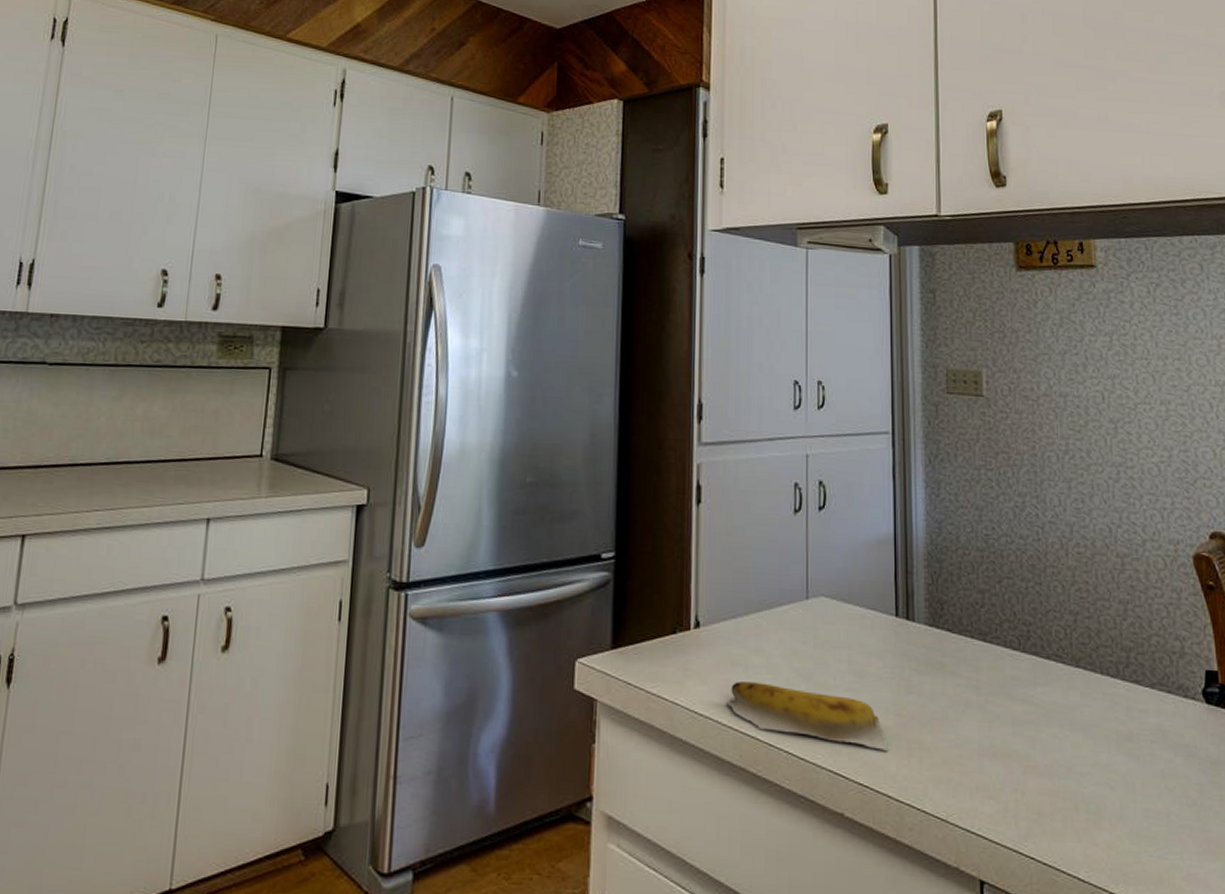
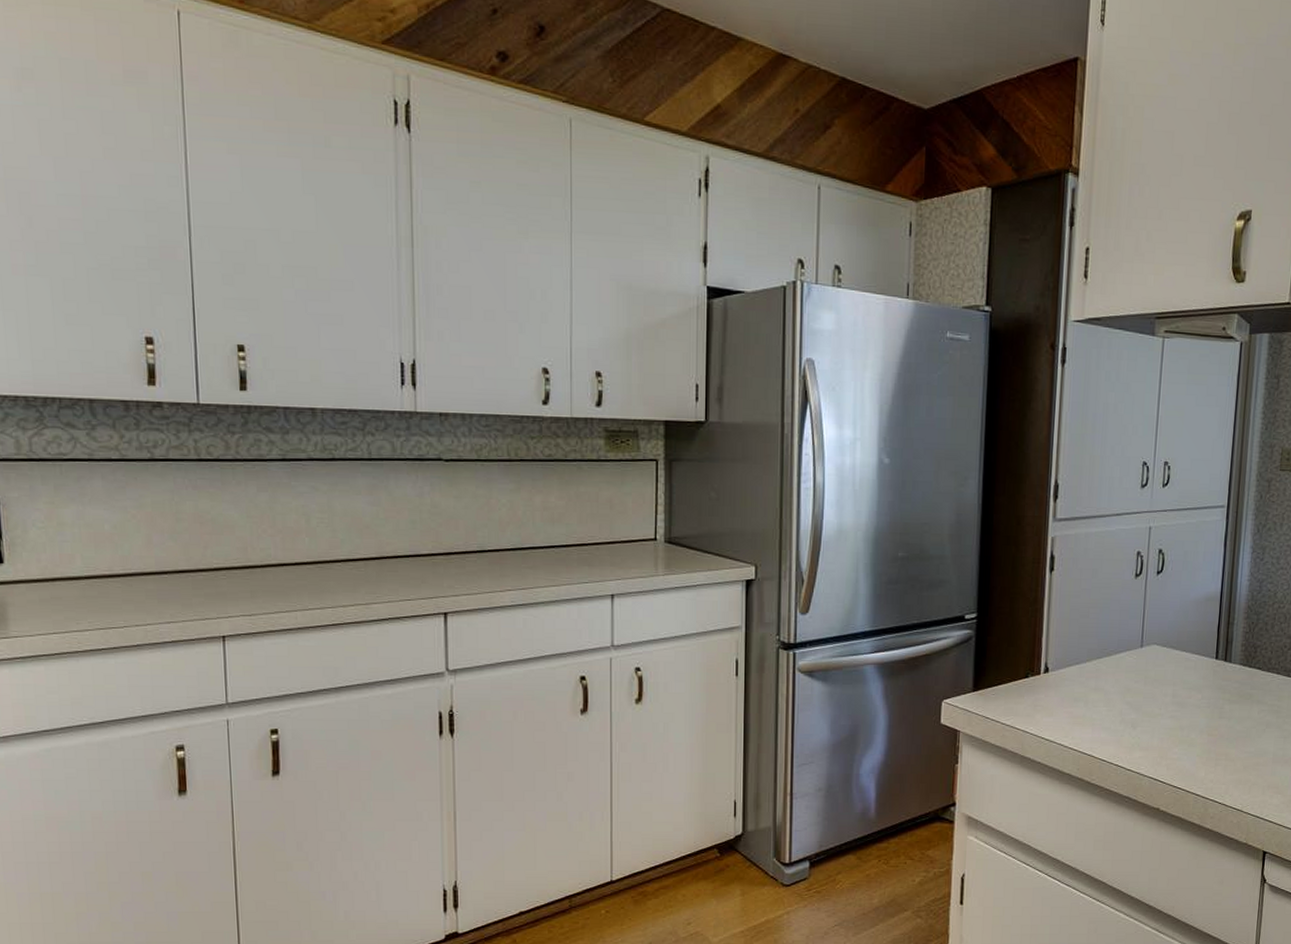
banana: present [726,681,890,751] -> none [1068,713,1201,761]

